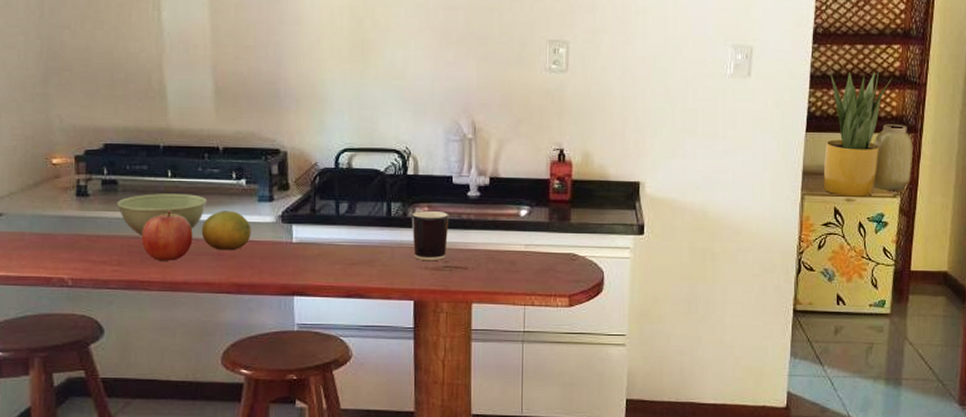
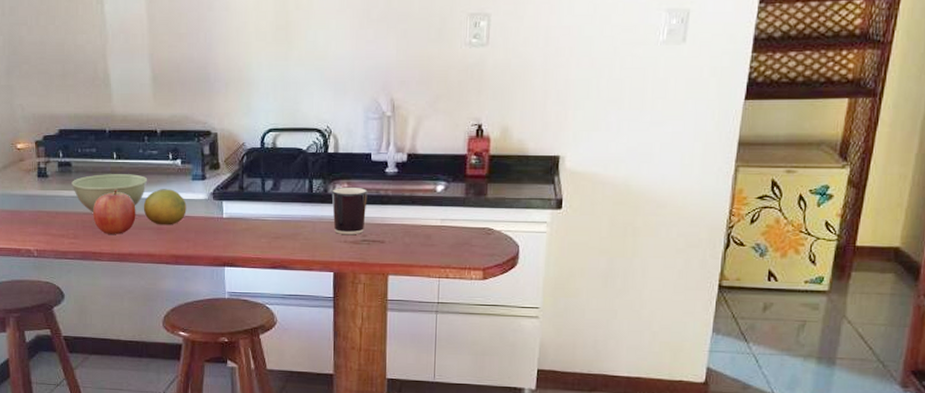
planter: present [823,71,893,197] -> none [760,30,852,168]
vase: present [873,124,913,190] -> none [818,88,870,160]

